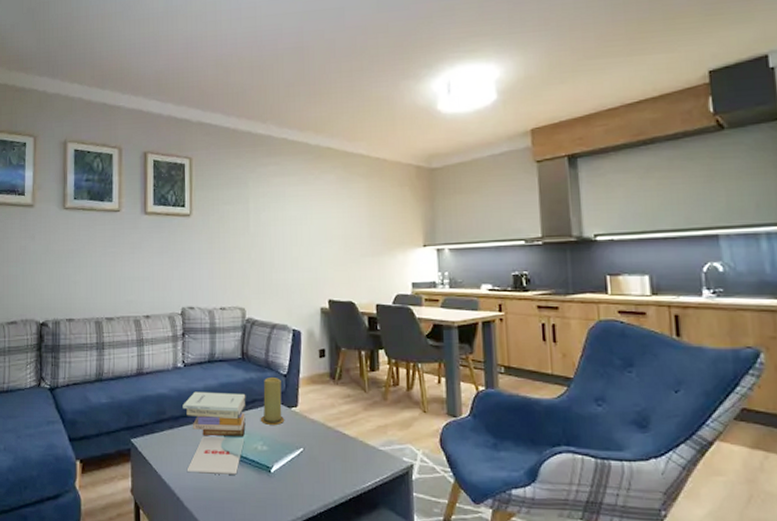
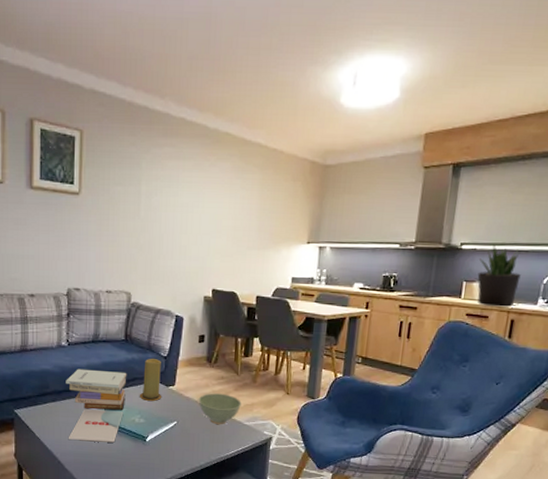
bowl: none [324,414,373,452] -> present [198,393,241,425]
planter: none [620,233,674,303] -> present [477,244,521,308]

